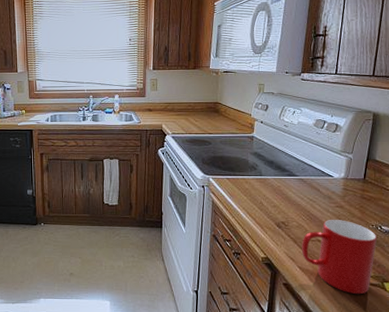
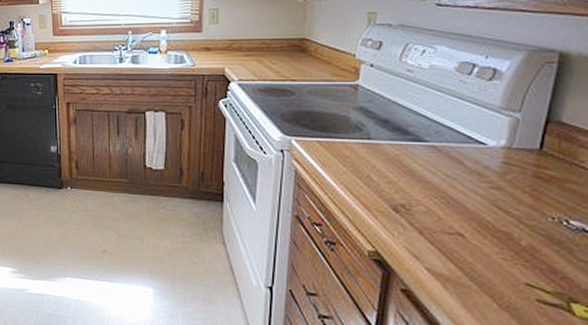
cup: present [302,219,378,295] -> none [432,204,562,317]

